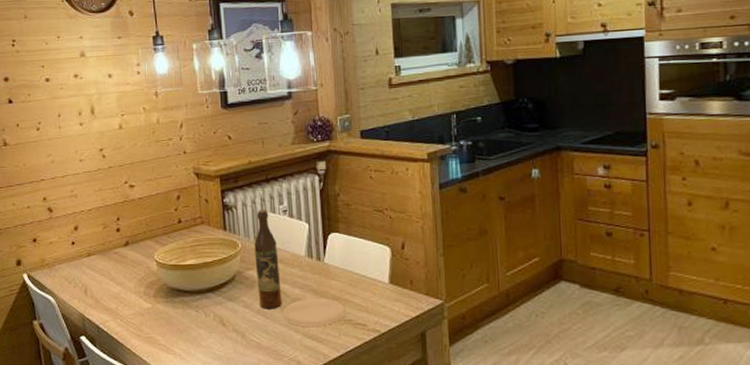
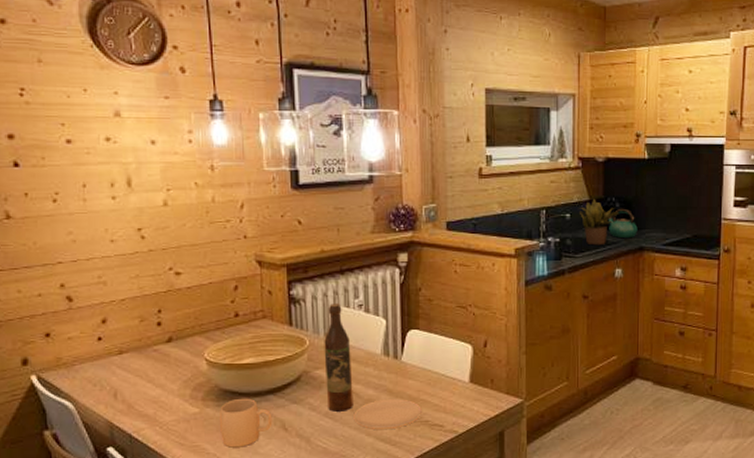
mug: none [167,295,213,340] -> present [219,398,273,448]
potted plant: none [490,100,533,147] -> present [579,198,620,246]
kettle: none [519,108,553,139] -> present [606,208,638,239]

